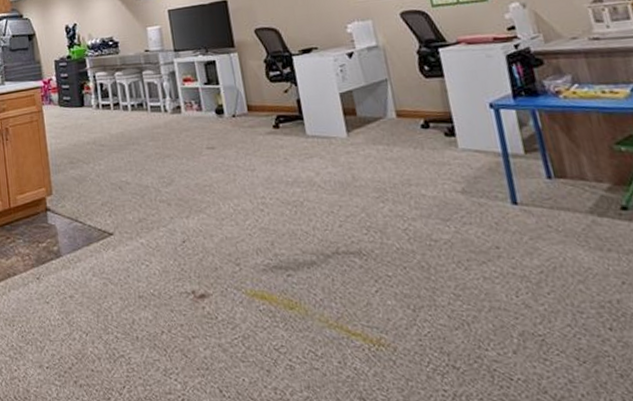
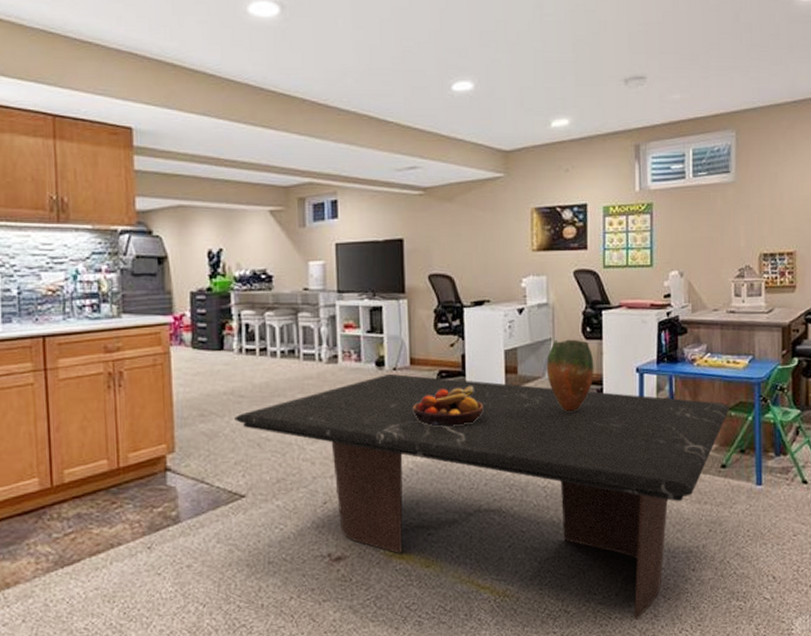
dining table: none [98,120,618,385] -> present [234,373,730,621]
fruit bowl: none [255,129,327,169] -> present [413,386,484,427]
vase: none [385,78,442,151] -> present [546,339,594,411]

